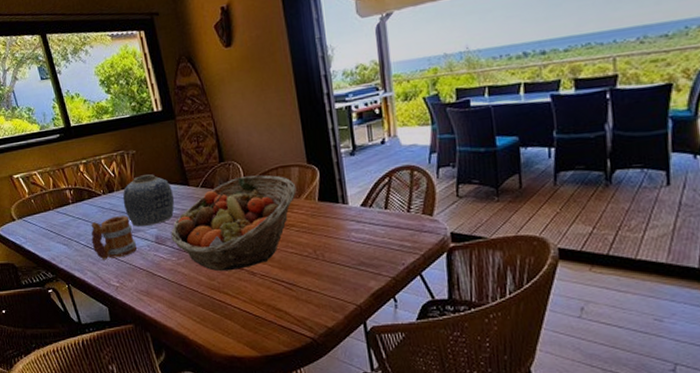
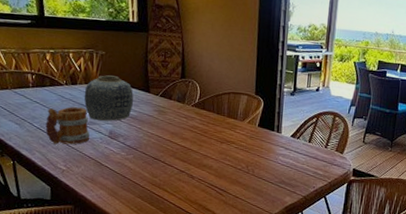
fruit basket: present [171,175,297,272] -> none [124,94,242,172]

